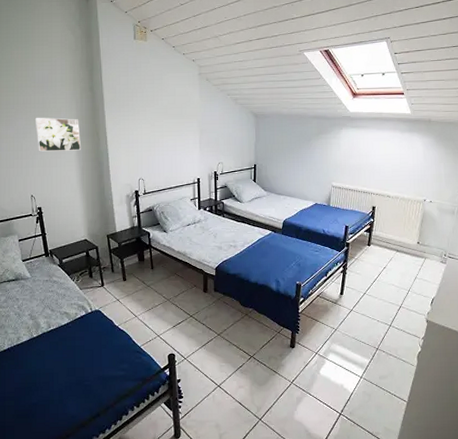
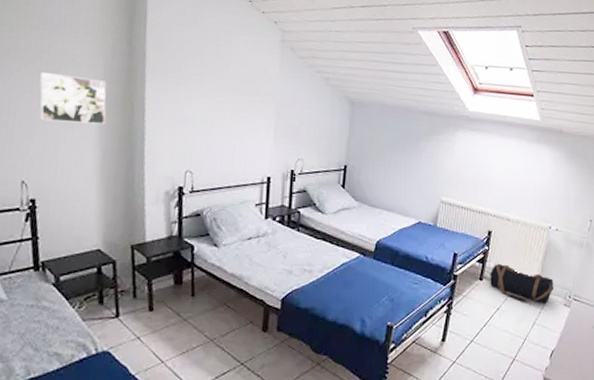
duffel bag: none [375,232,431,262] -> present [489,264,554,304]

